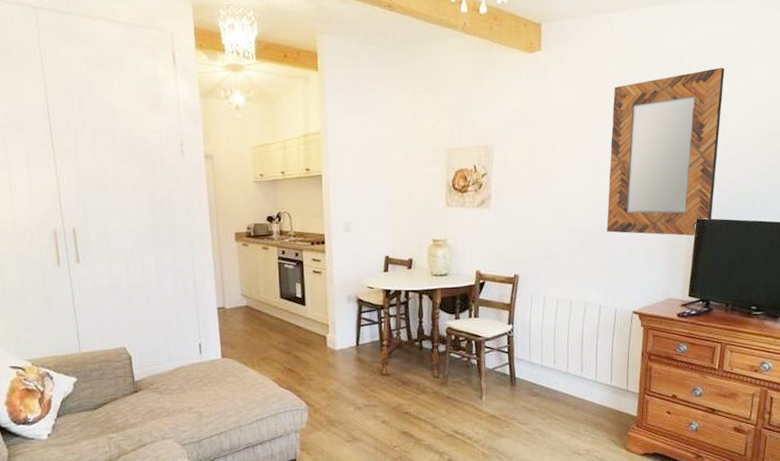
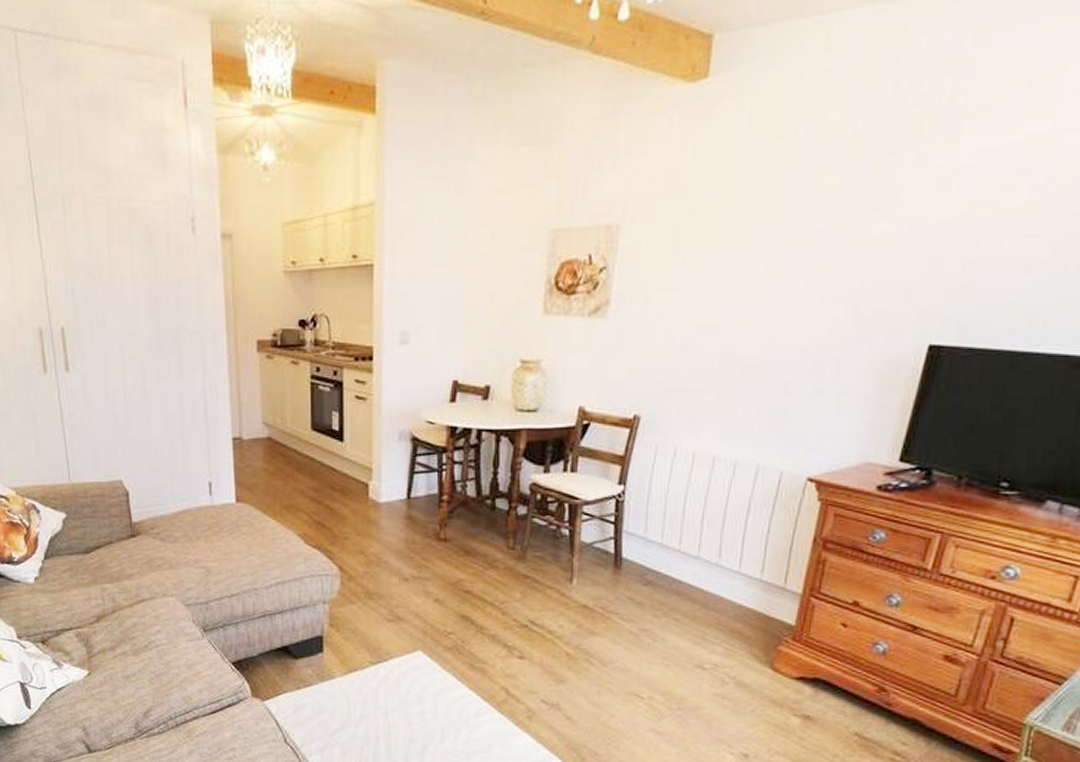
home mirror: present [606,67,725,236] -> none [781,101,1013,371]

